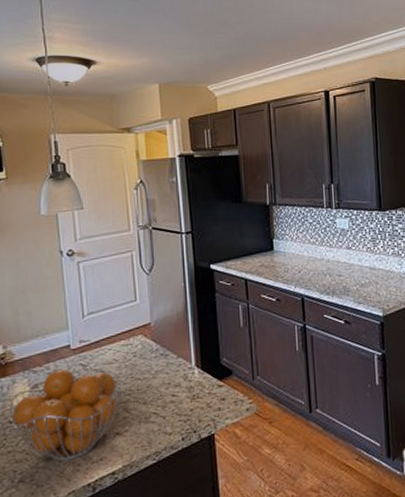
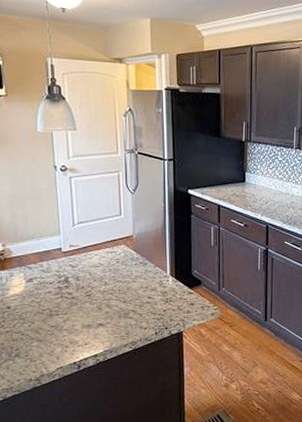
fruit basket: present [9,366,124,462] -> none [7,267,108,343]

